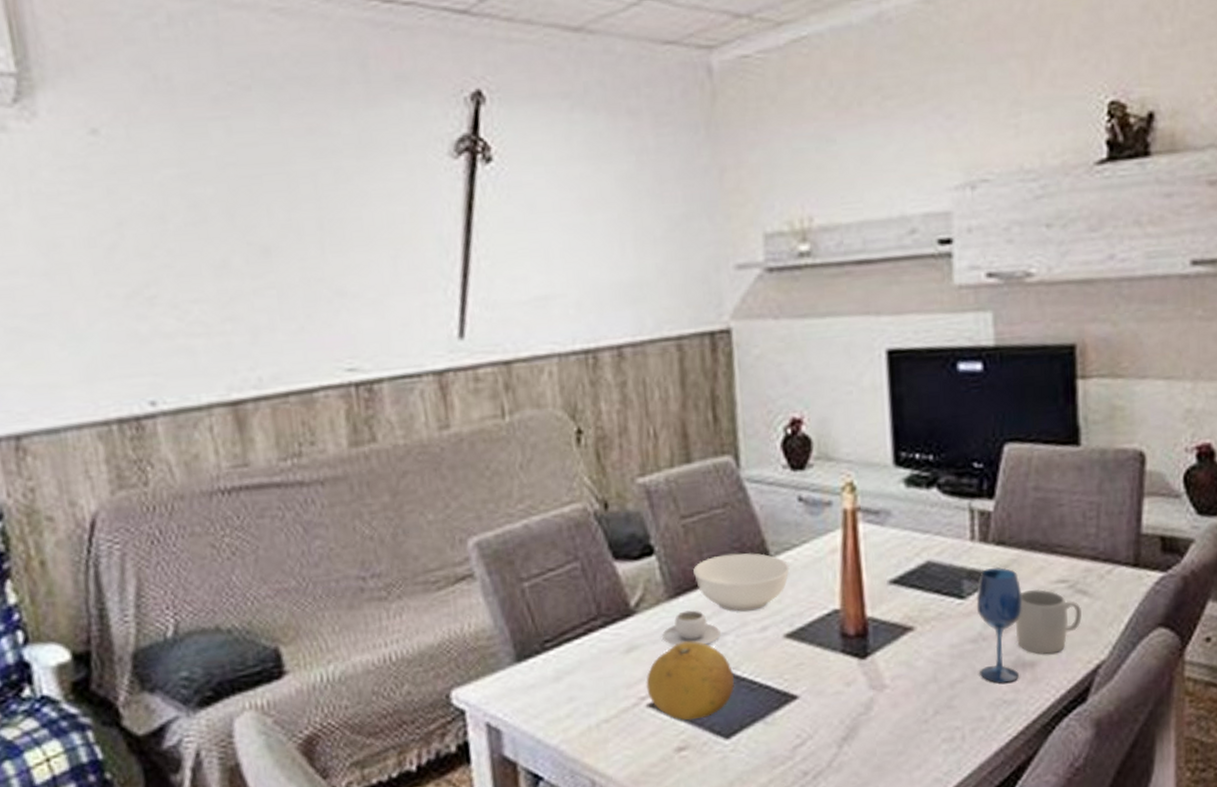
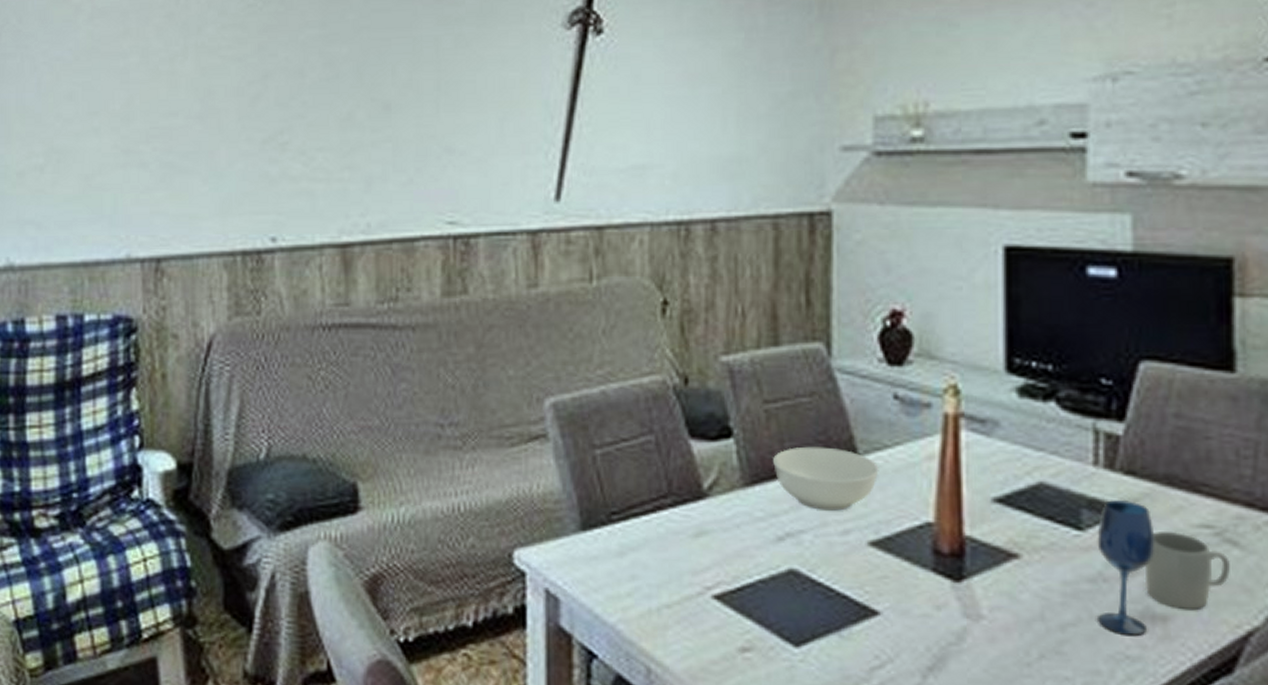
fruit: present [646,641,734,721] -> none [713,534,808,620]
teacup: present [662,610,721,646] -> none [734,501,797,541]

